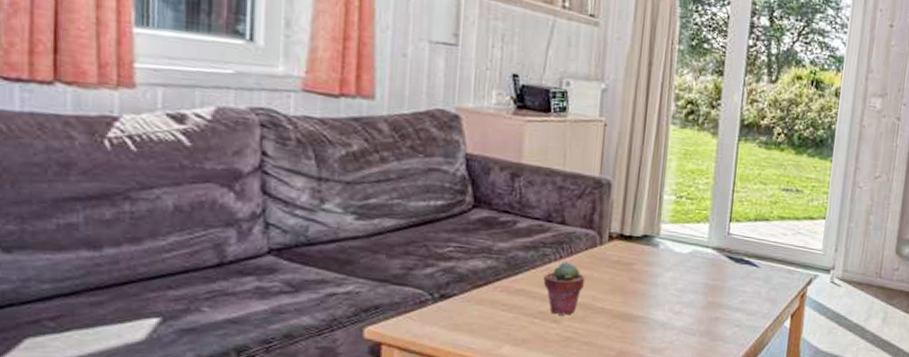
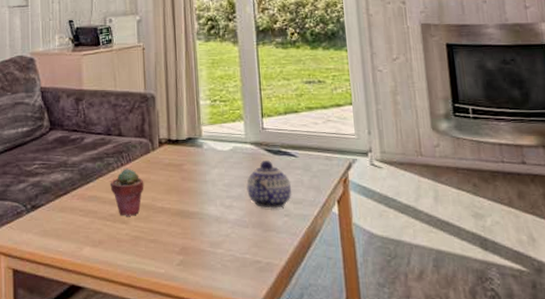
teapot: none [700,268,748,319] -> present [246,160,292,210]

